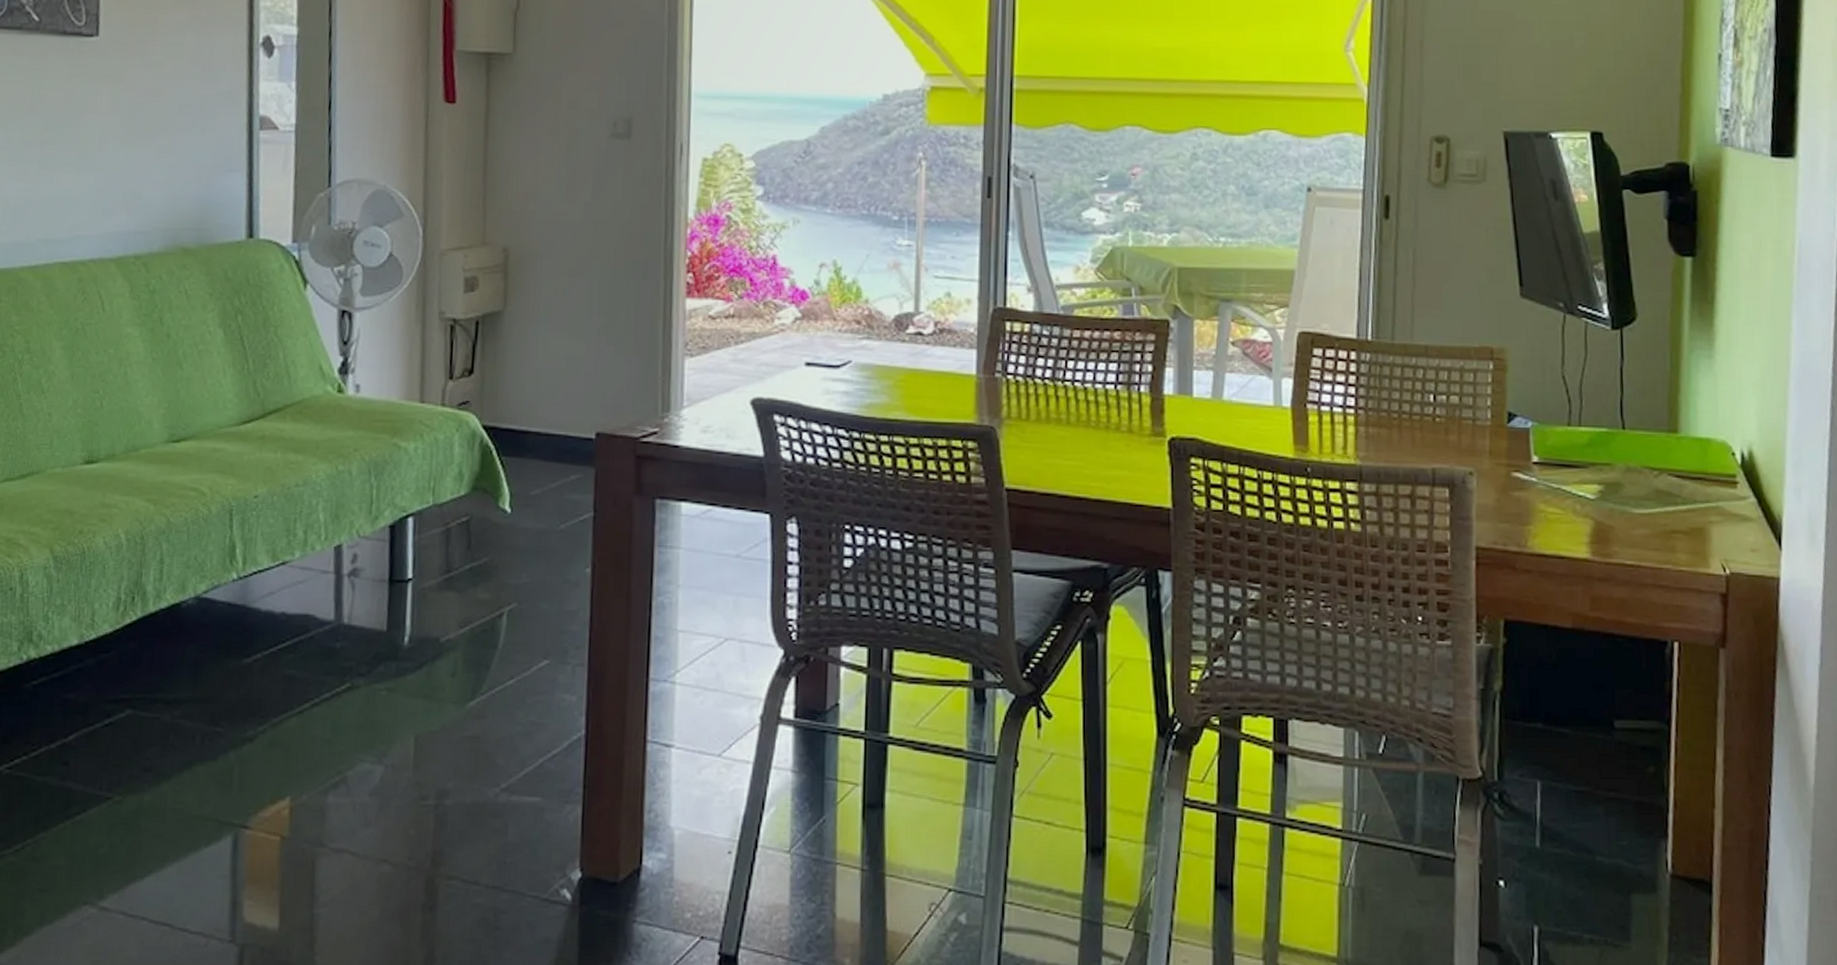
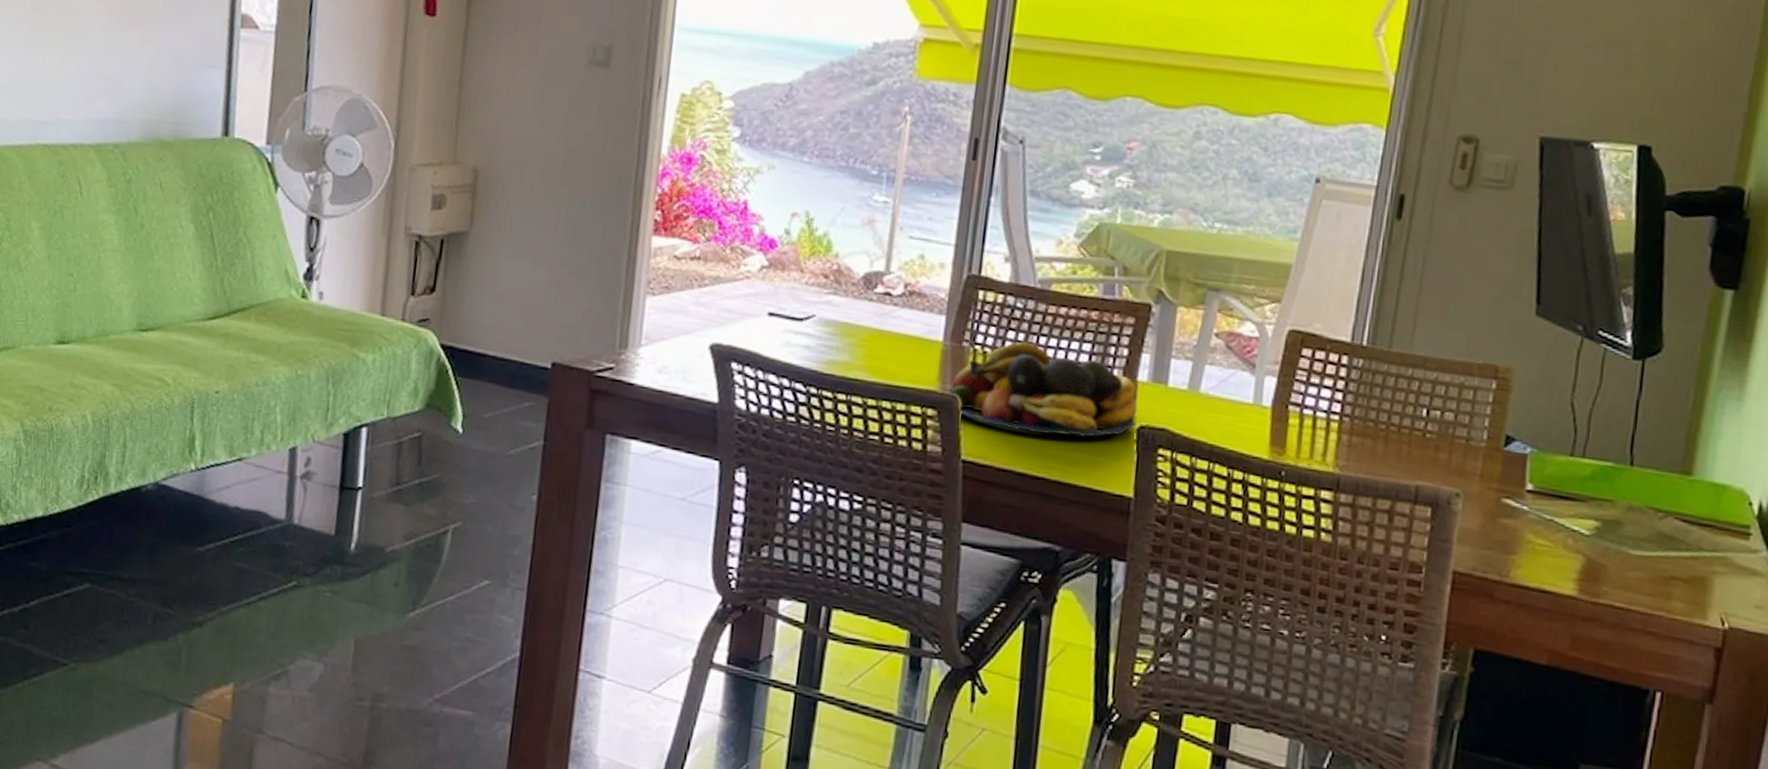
fruit bowl: none [981,367,1166,455] -> present [943,341,1138,438]

